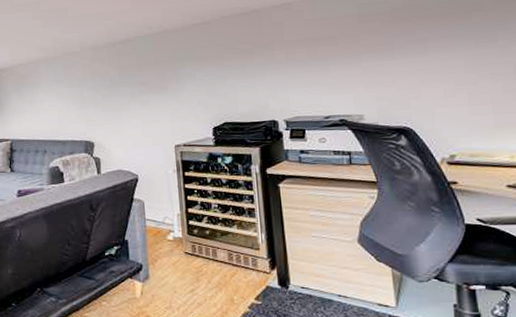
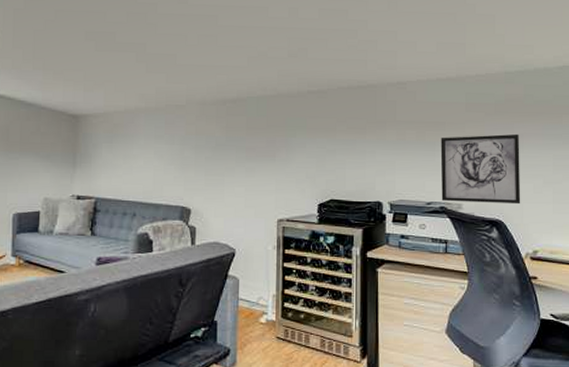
wall art: none [333,38,431,114] -> present [440,133,521,205]

